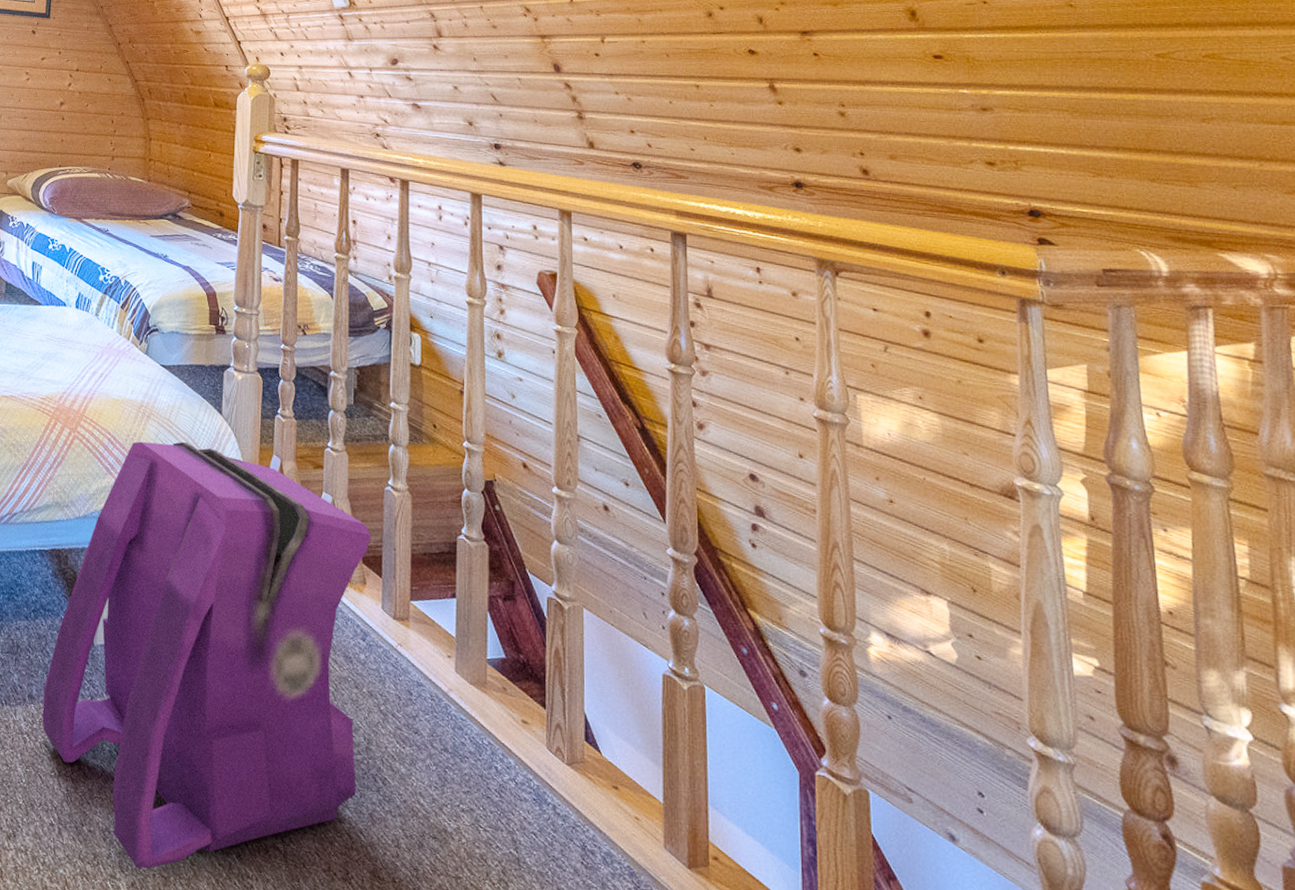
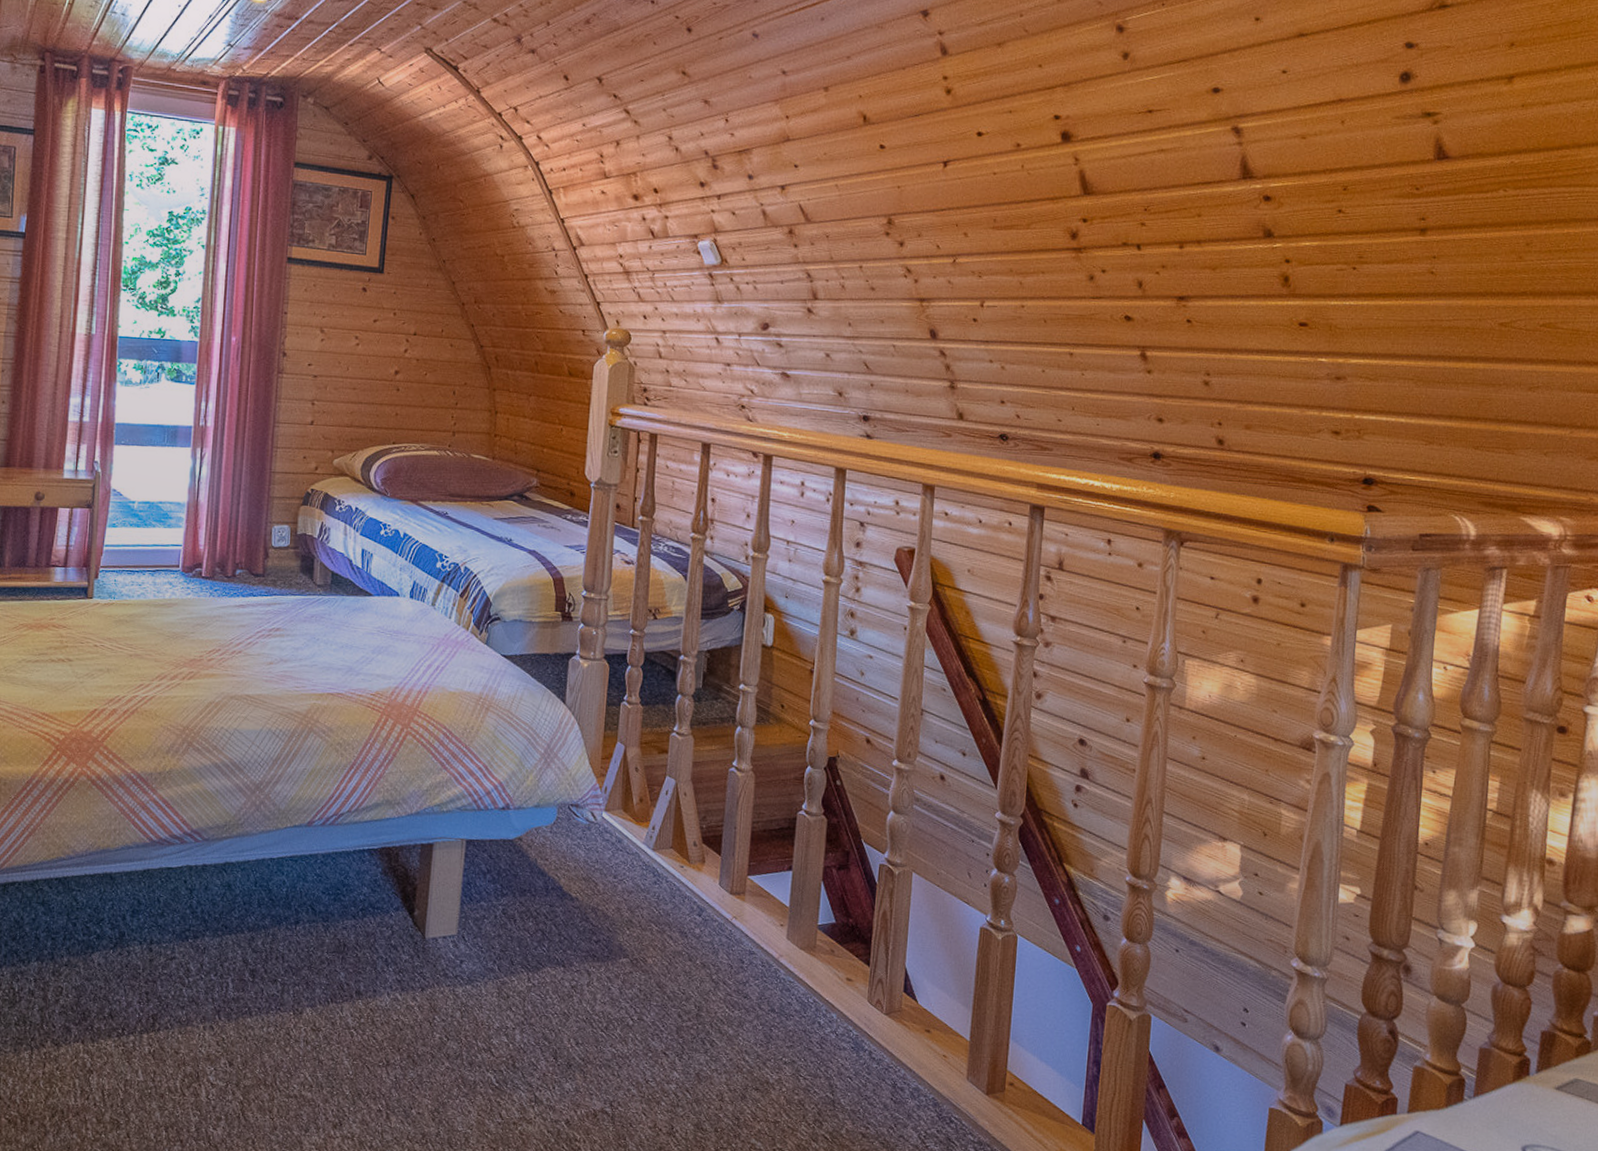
backpack: present [42,441,372,869] -> none [370,733,713,1143]

